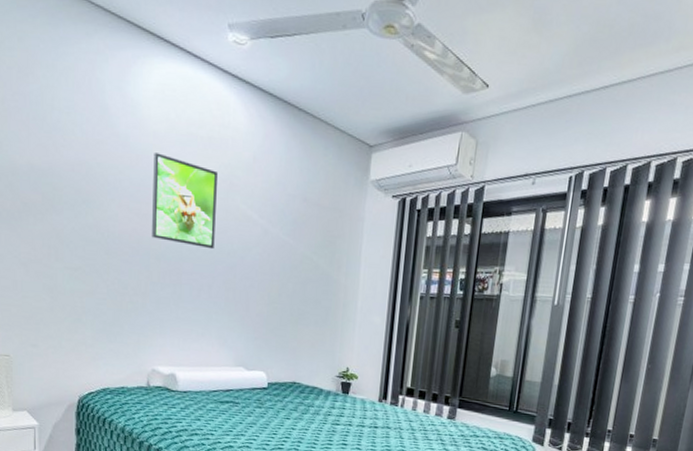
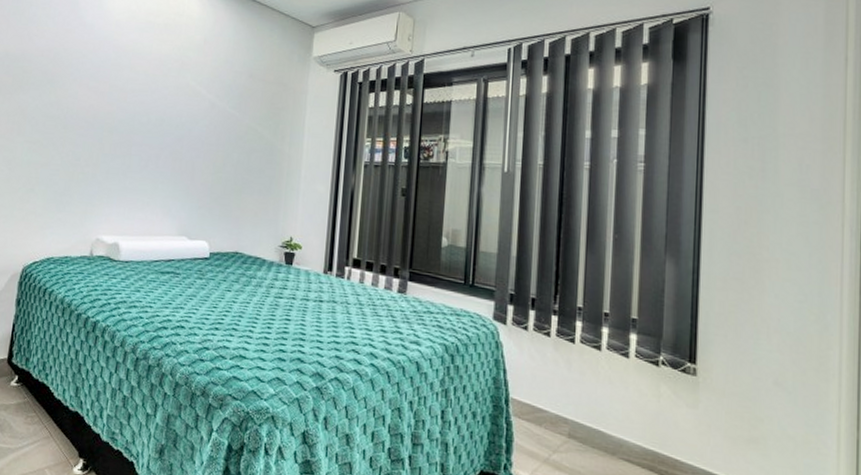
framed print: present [152,153,217,250] -> none [107,39,171,123]

